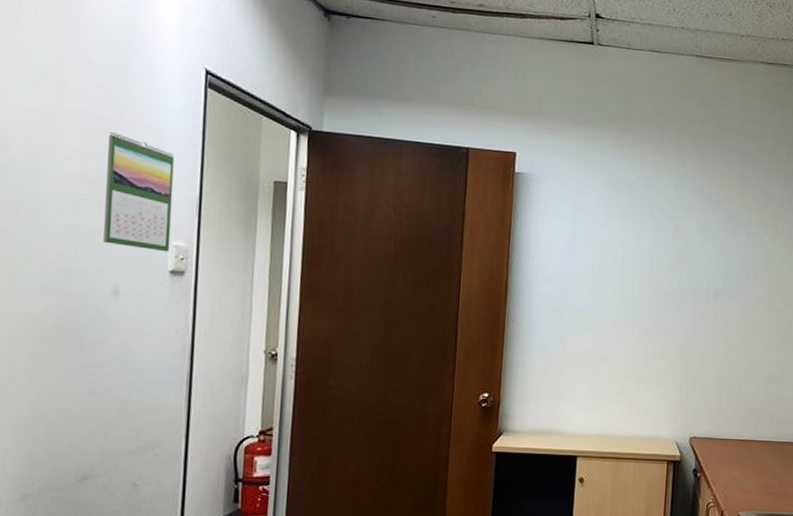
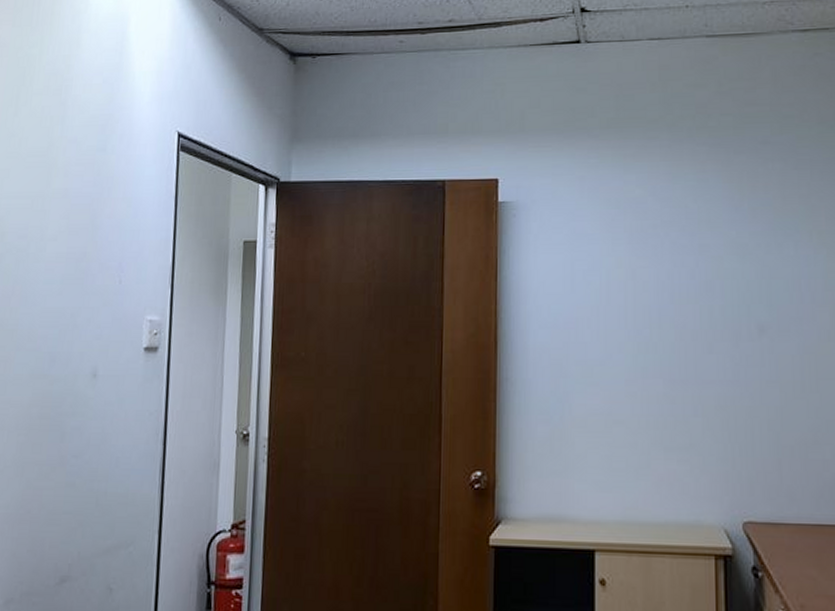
calendar: present [103,131,175,252] -> none [84,207,149,328]

